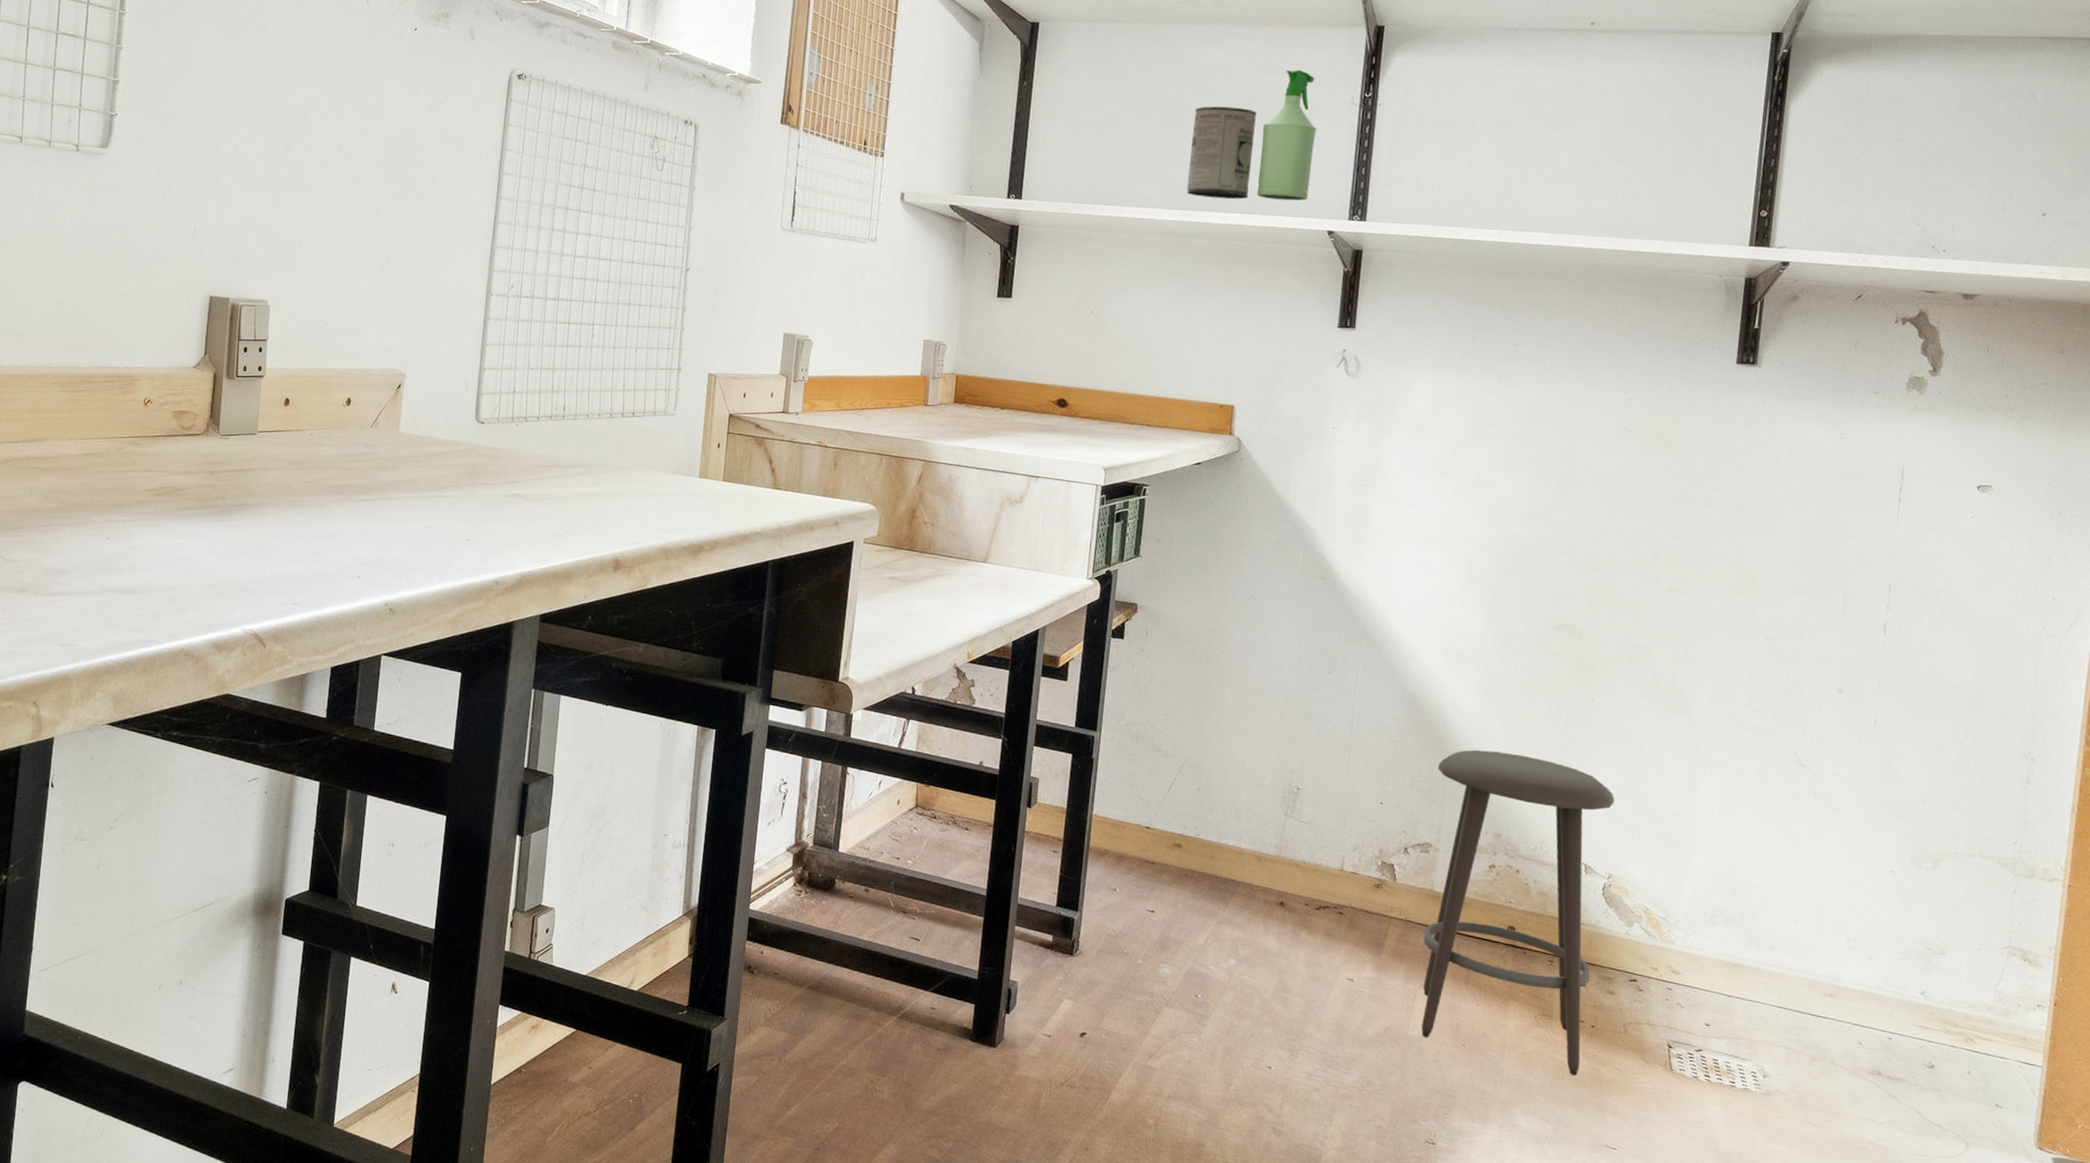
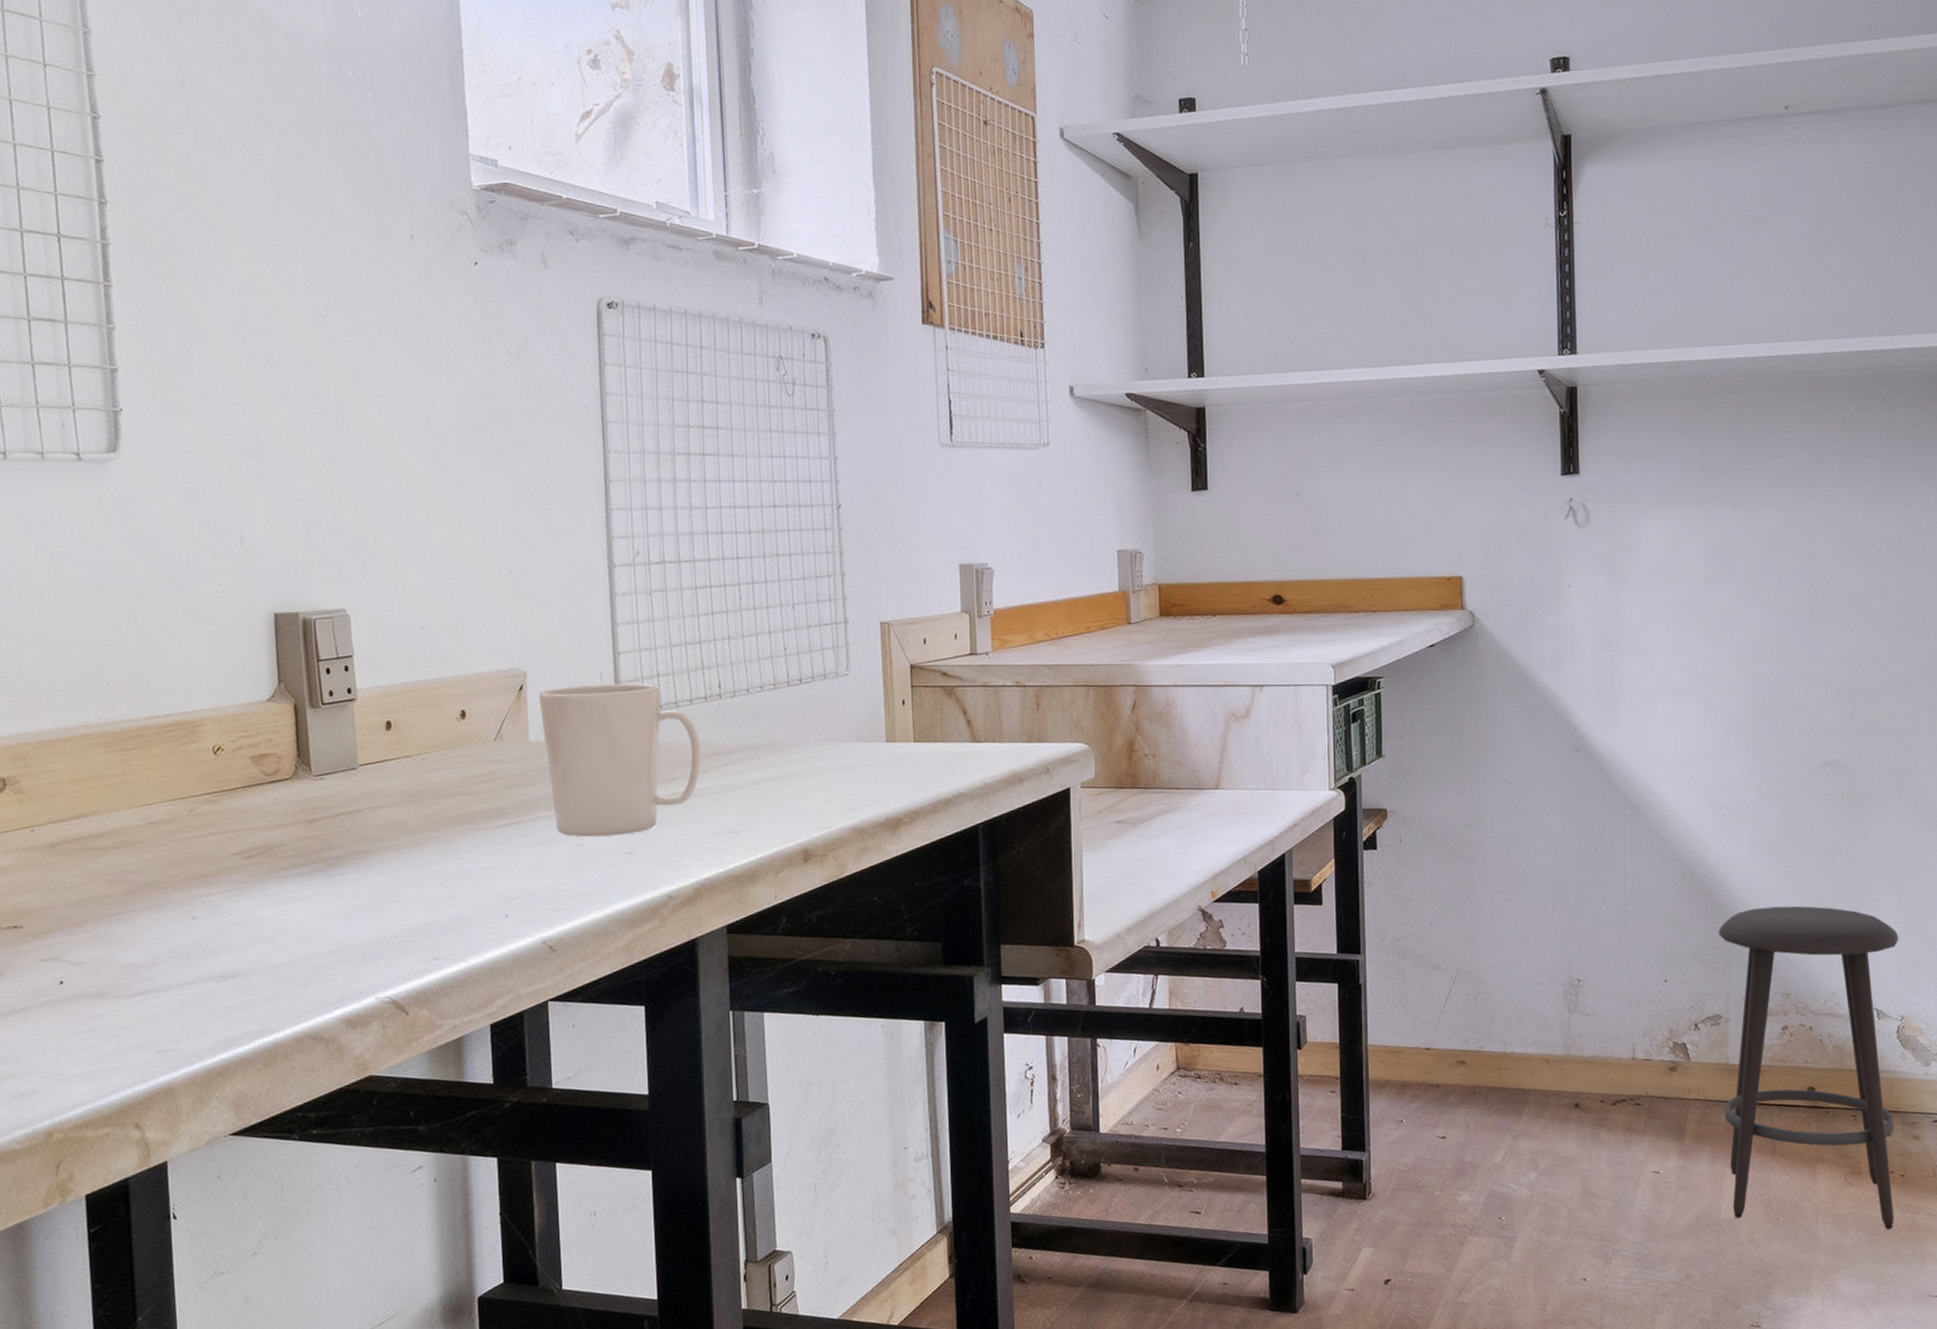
mug: none [410,390,541,524] -> present [538,683,701,837]
paint can: present [1186,106,1257,200] -> none [1381,244,1450,350]
spray bottle: present [1257,69,1317,201] -> none [1456,194,1513,343]

